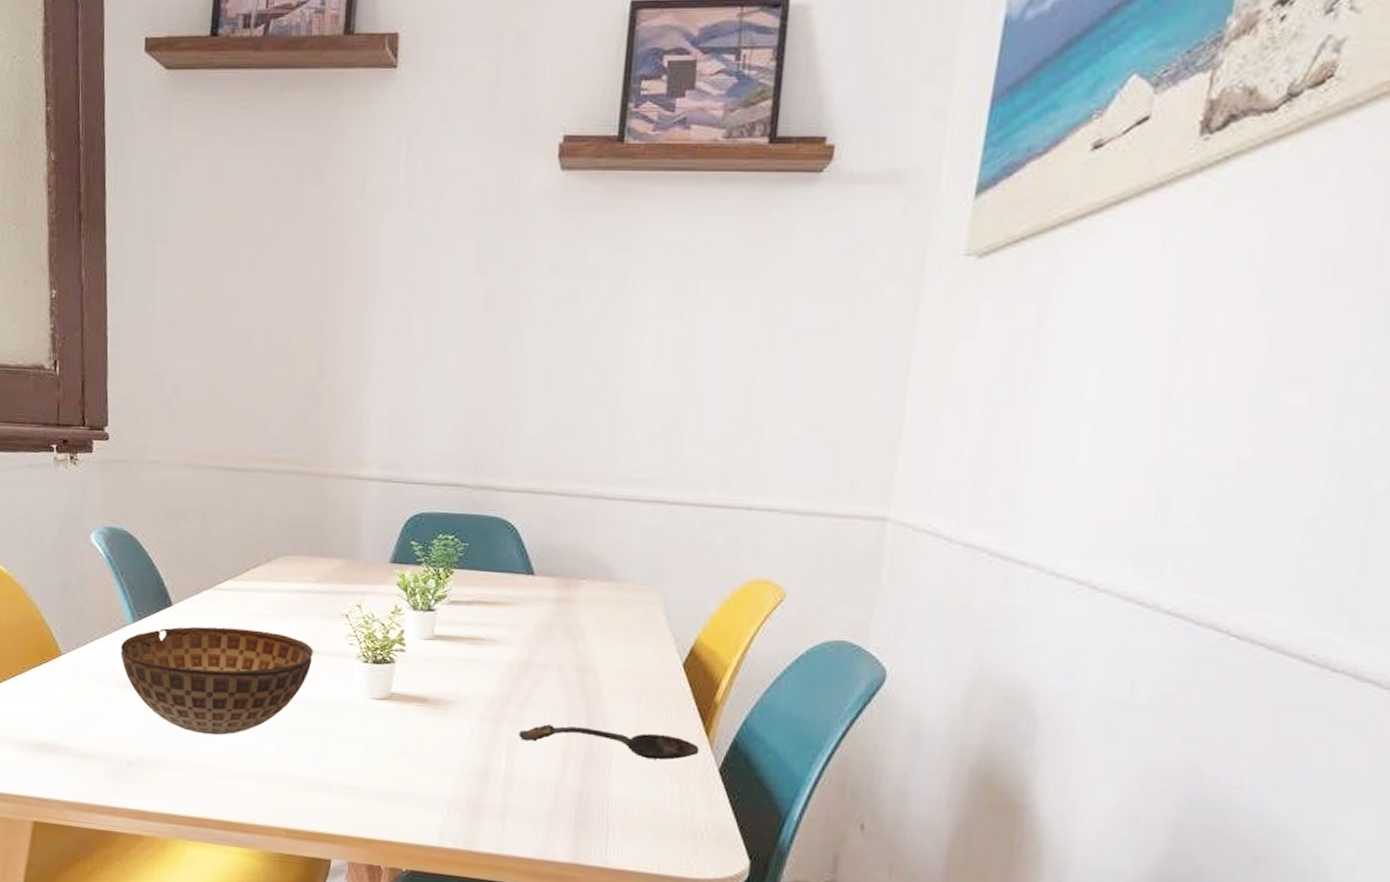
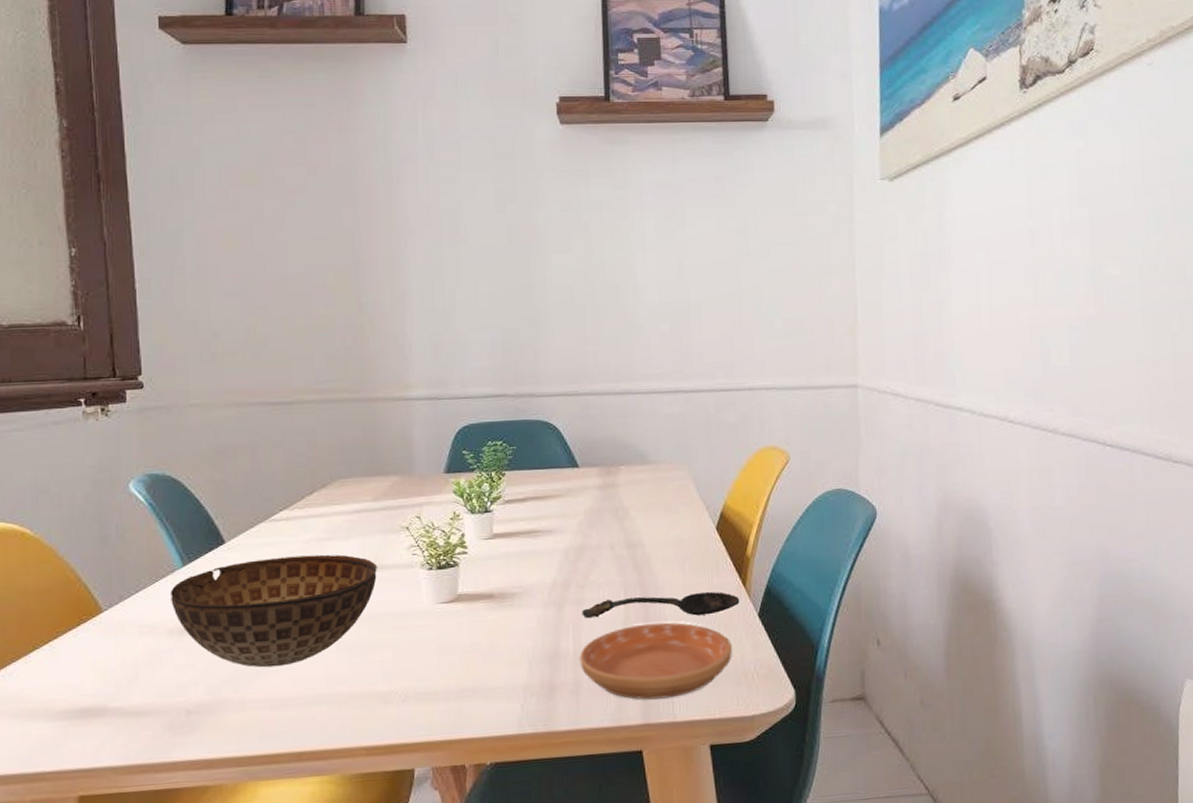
saucer: none [510,757,684,842] -> present [580,622,733,700]

